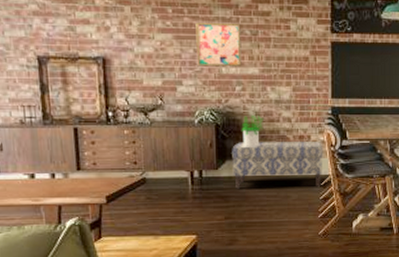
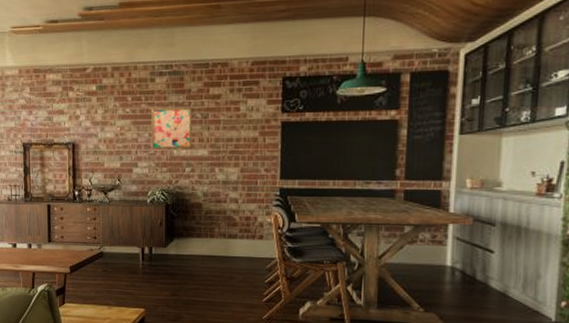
bench: present [232,142,322,189] -> none [180,222,269,270]
potted plant: present [241,114,264,147] -> none [189,195,211,227]

